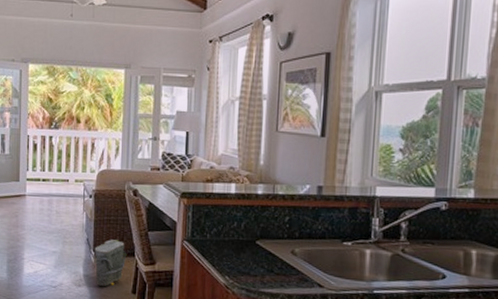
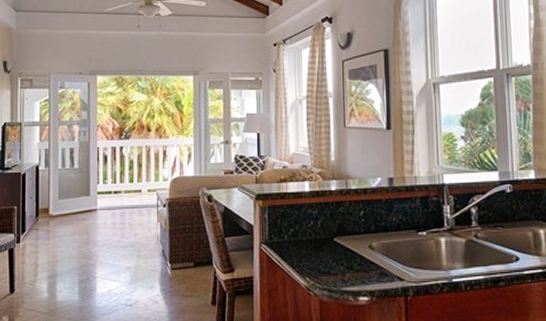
bag: present [94,239,127,286] -> none [170,249,205,300]

